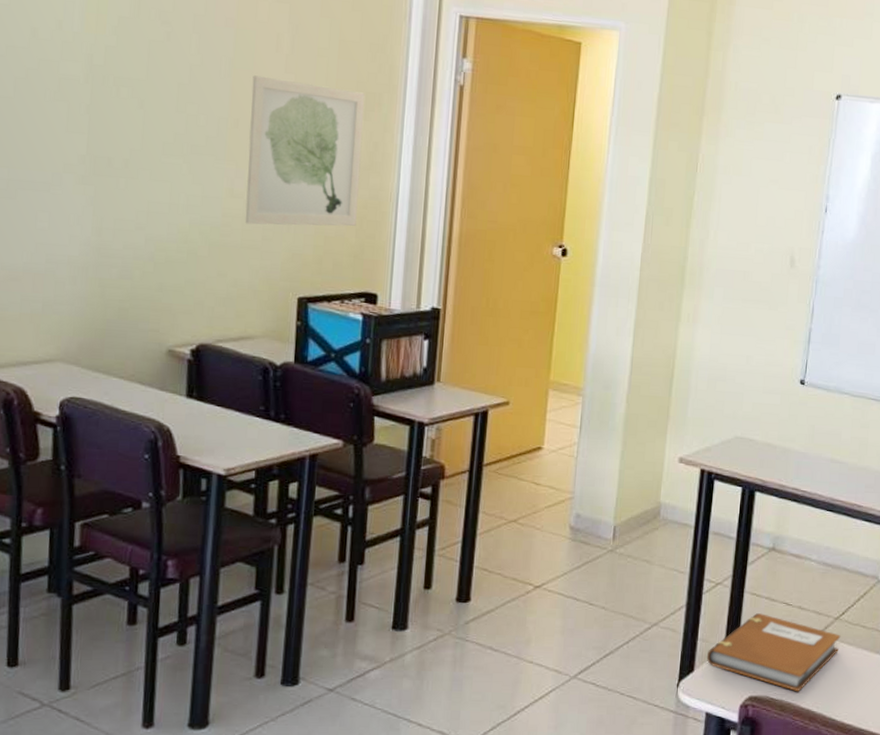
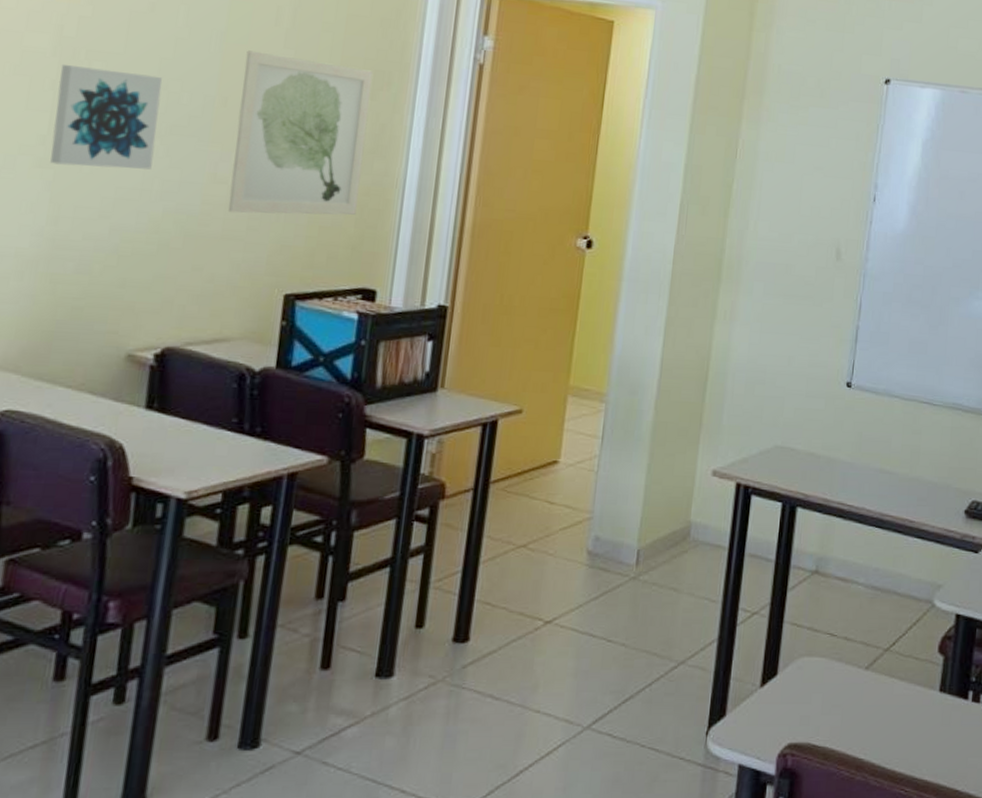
wall art: none [91,91,182,186] -> present [50,65,163,170]
notebook: present [706,613,841,692] -> none [740,646,891,737]

